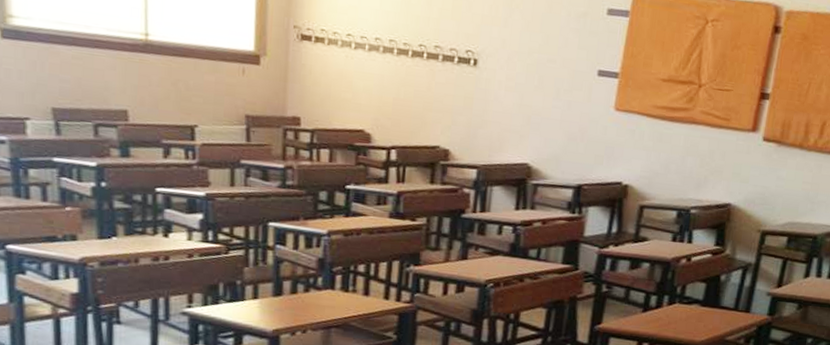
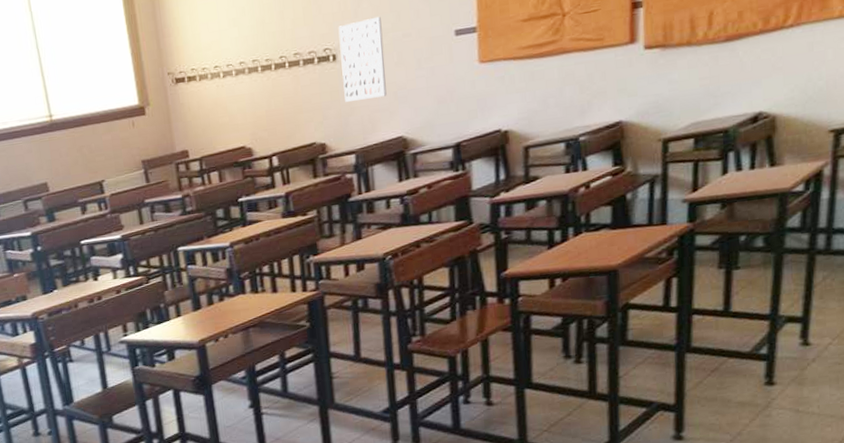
wall art: none [477,31,530,118] -> present [338,16,387,102]

